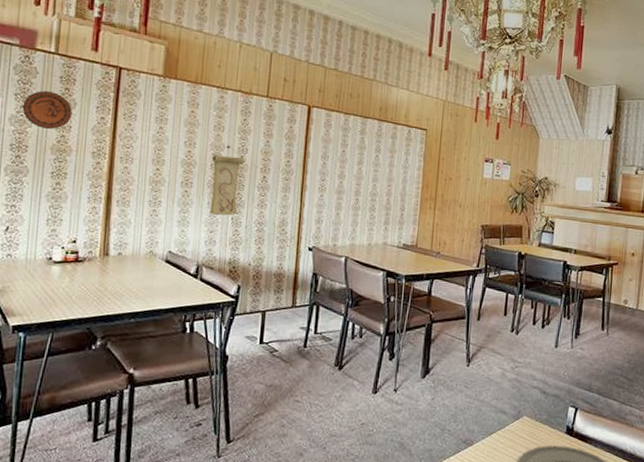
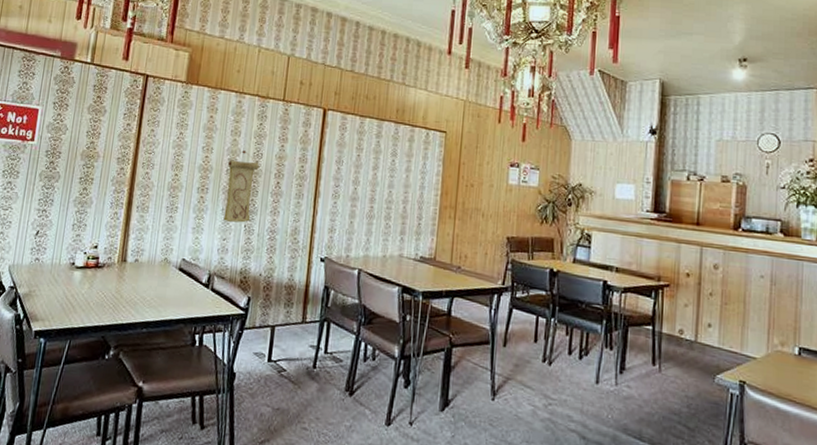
decorative plate: present [22,90,72,130] -> none [59,99,102,137]

